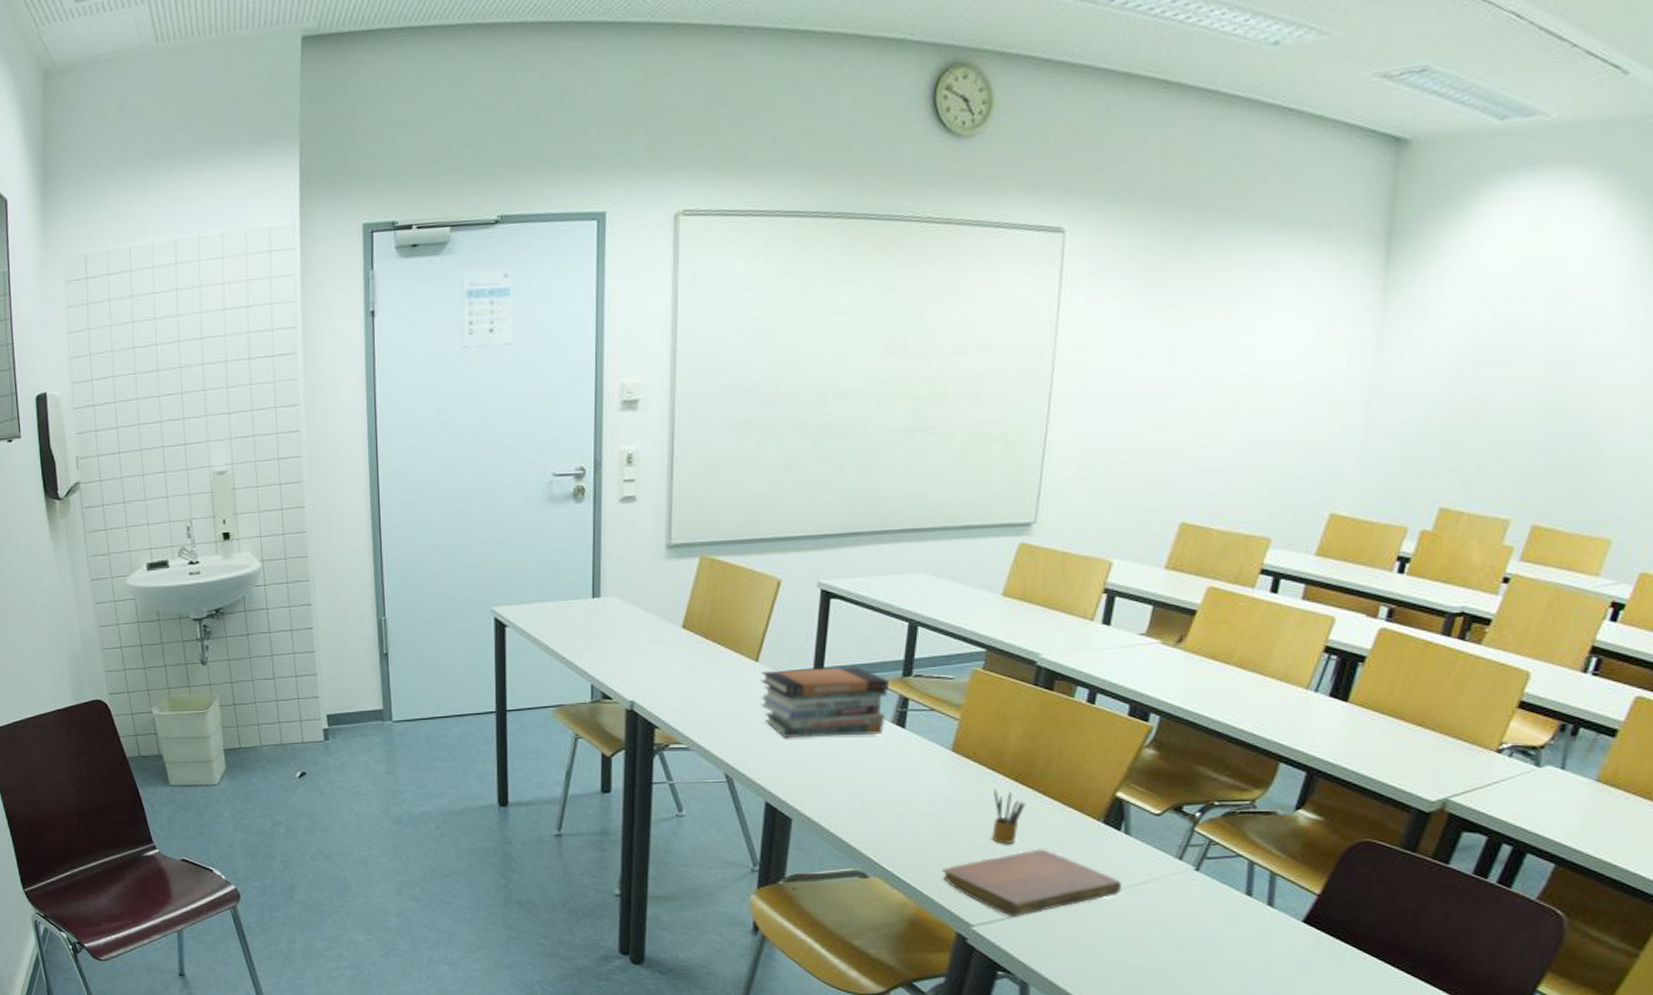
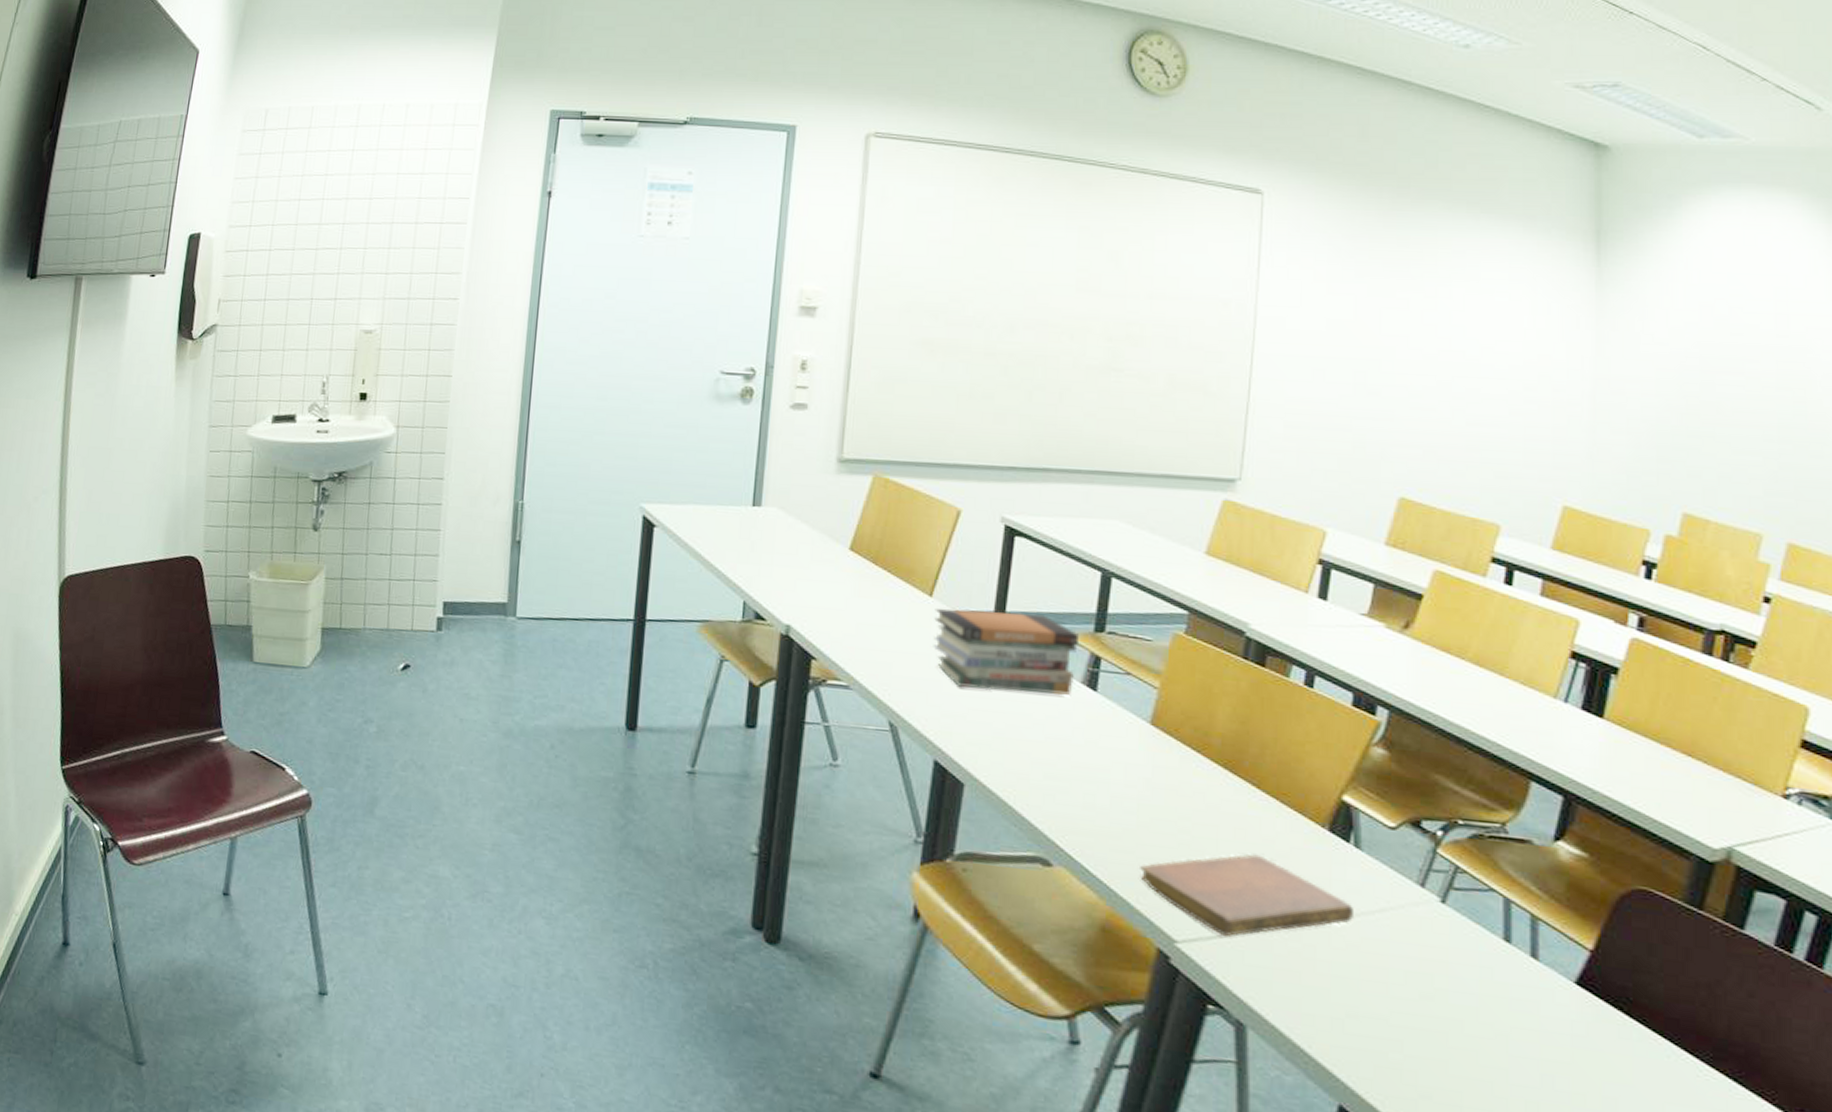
pencil box: present [990,789,1026,844] -> none [1196,775,1238,844]

